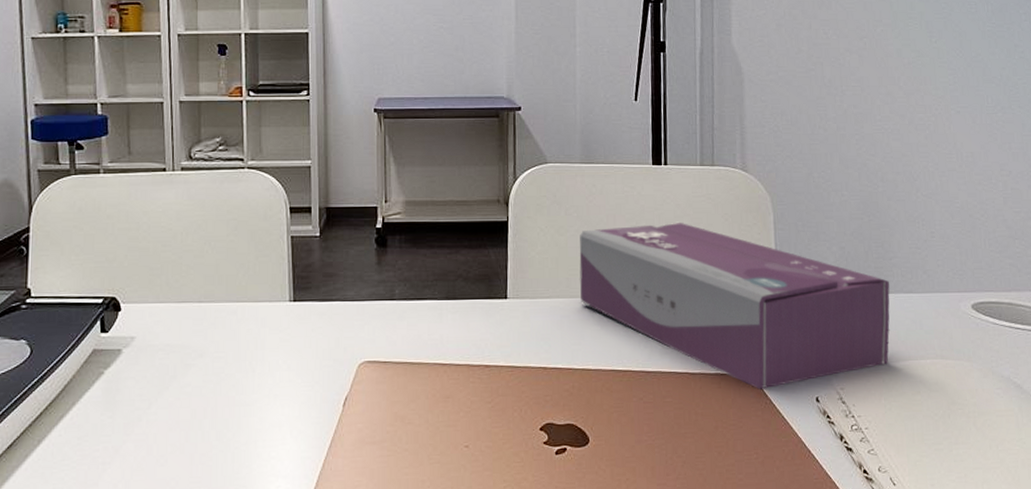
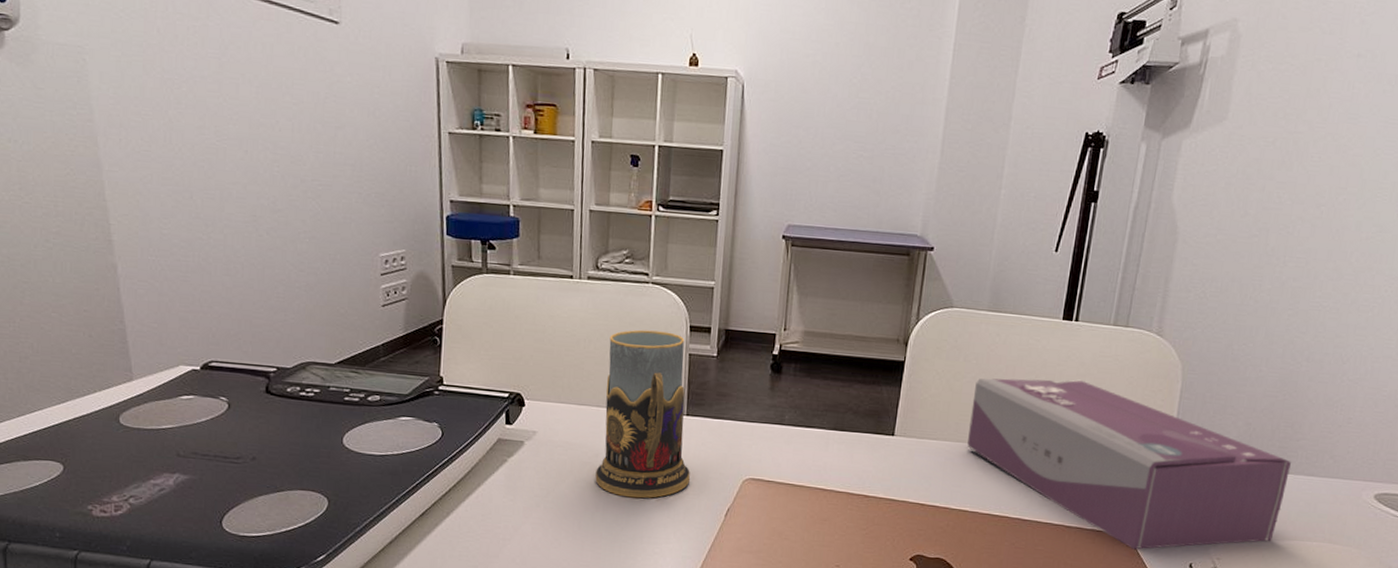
mug: none [201,216,302,398] -> present [595,329,690,499]

